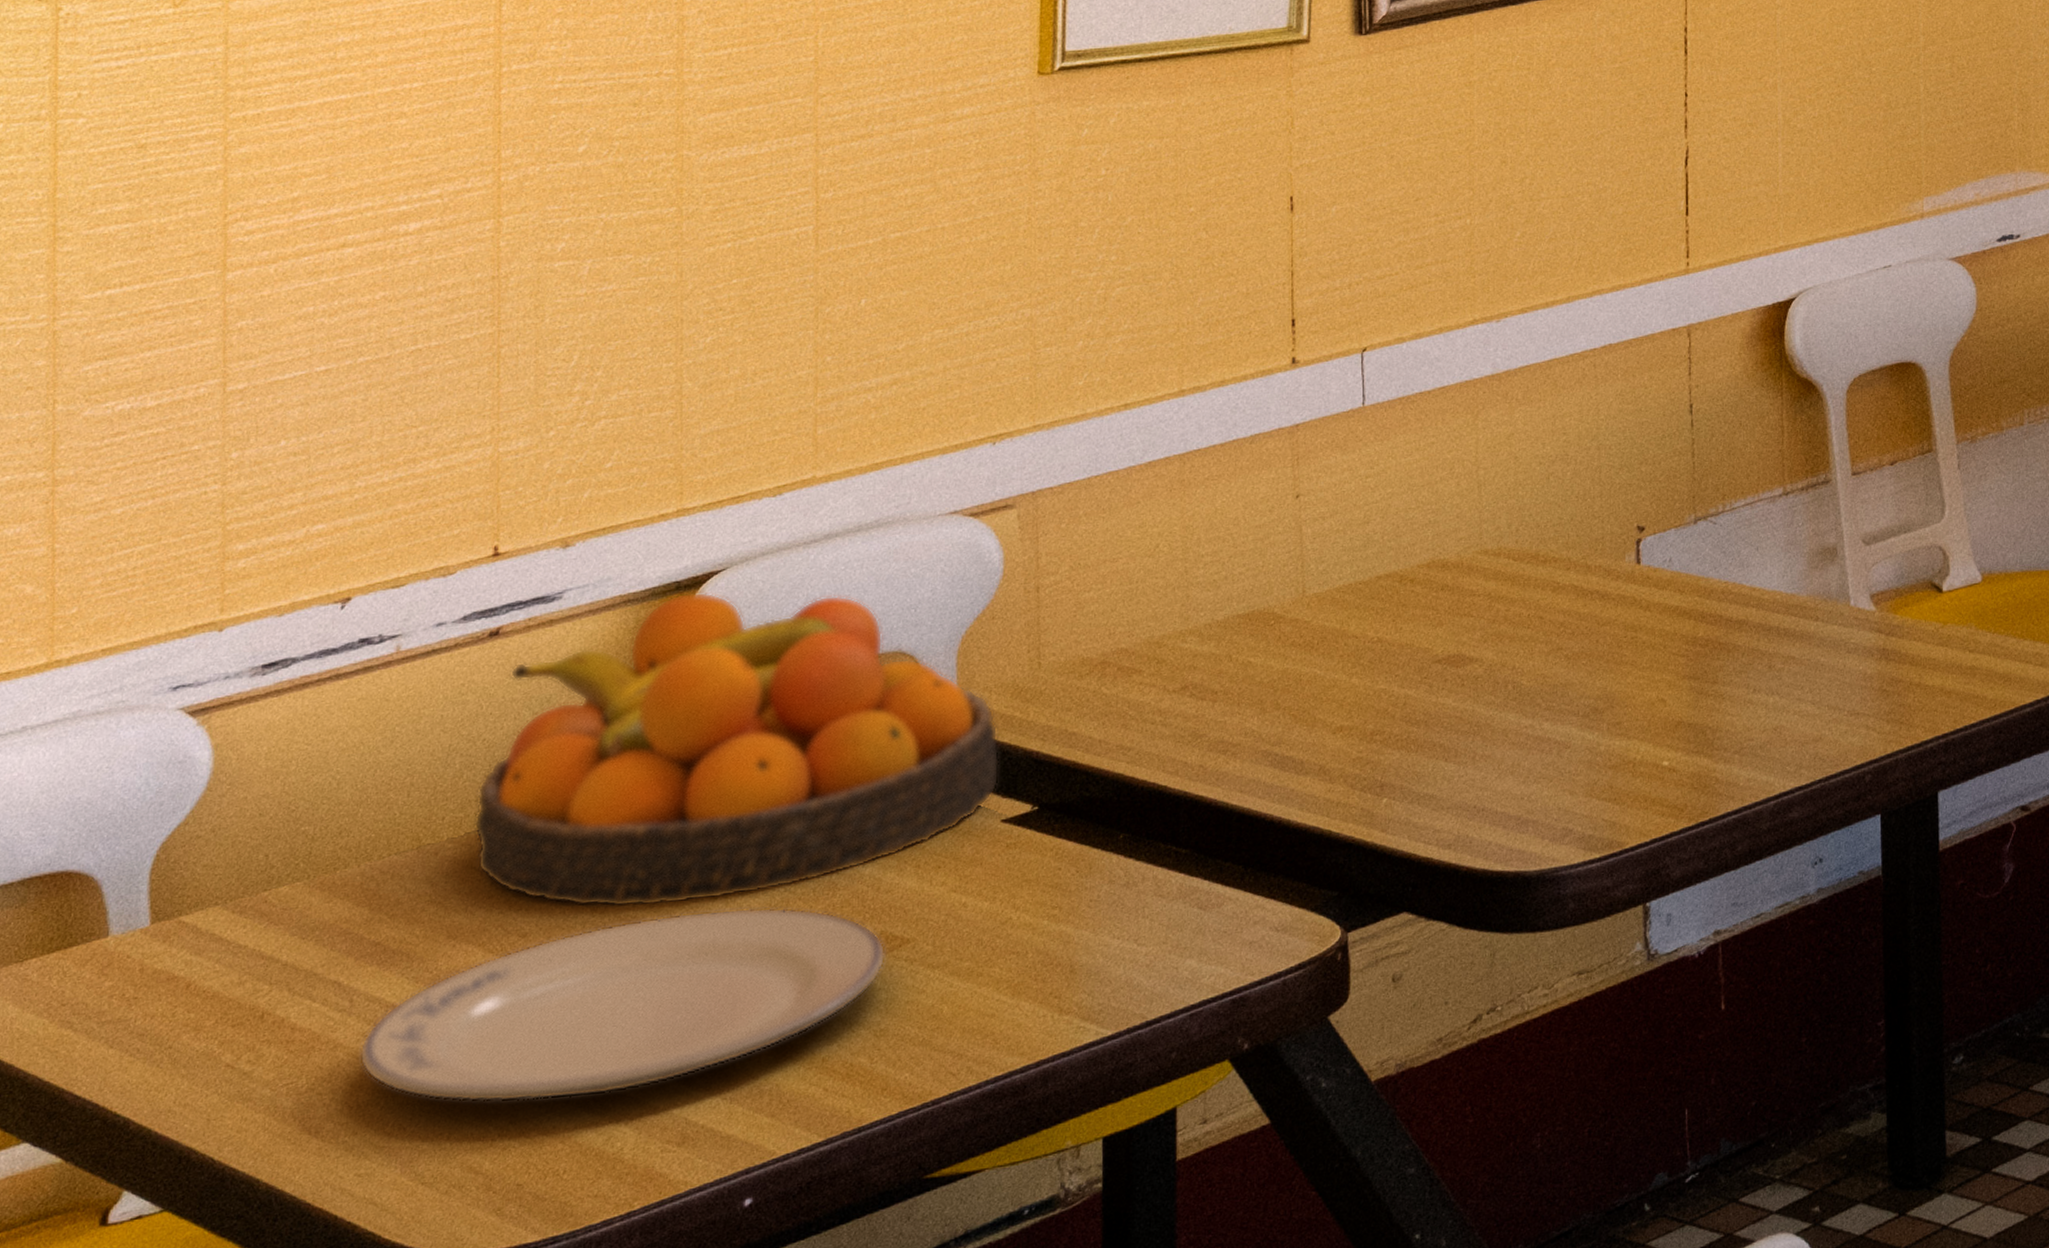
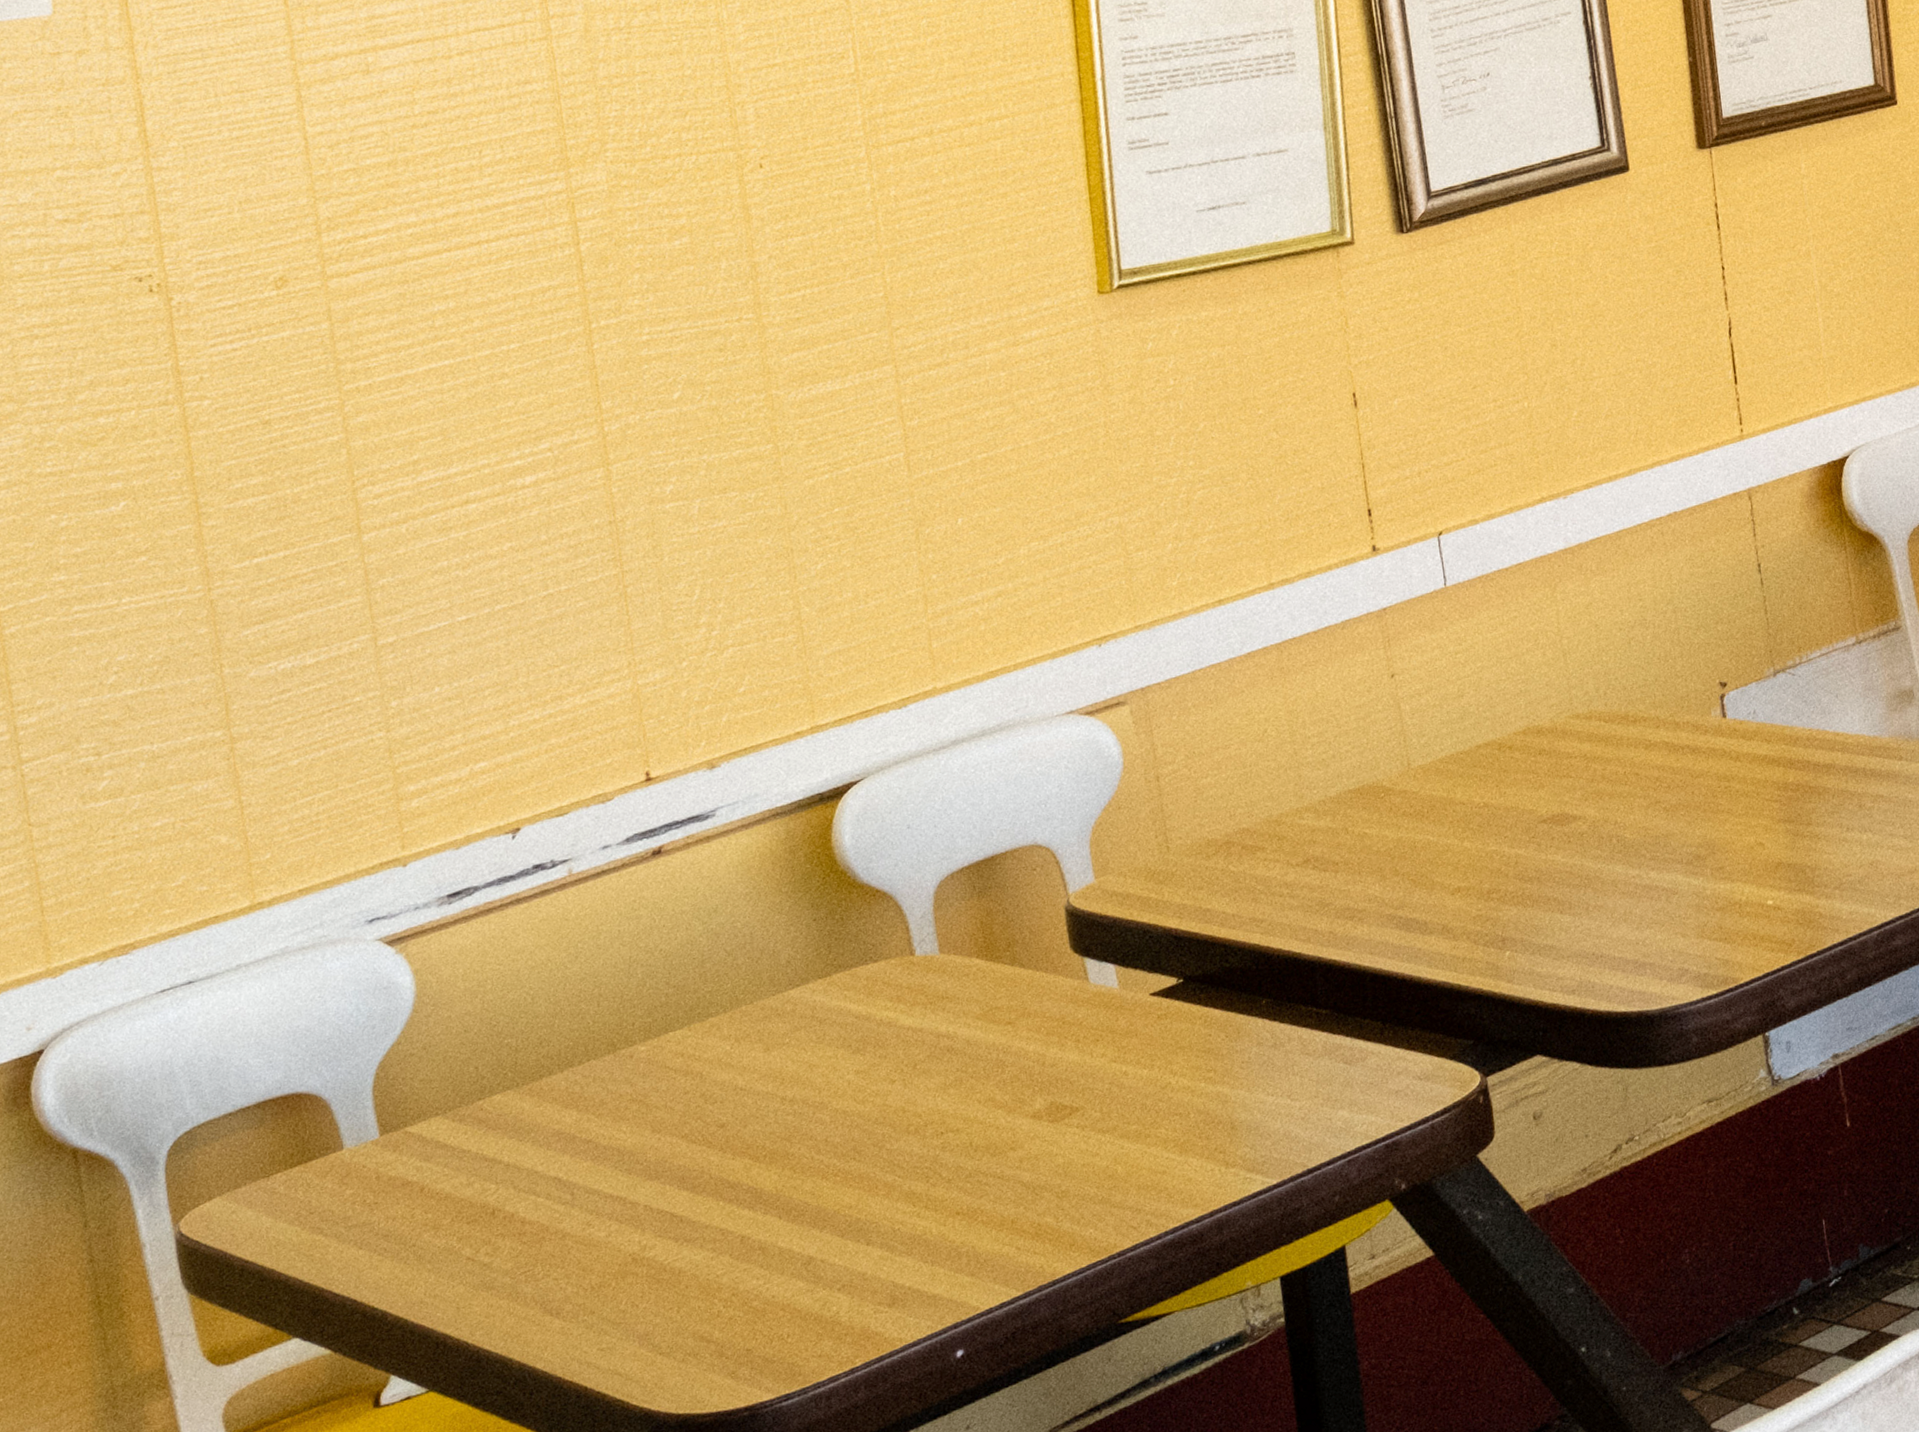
plate: present [359,907,886,1103] -> none [586,1085,1059,1279]
fruit bowl: present [473,591,999,908] -> none [661,796,1144,1097]

